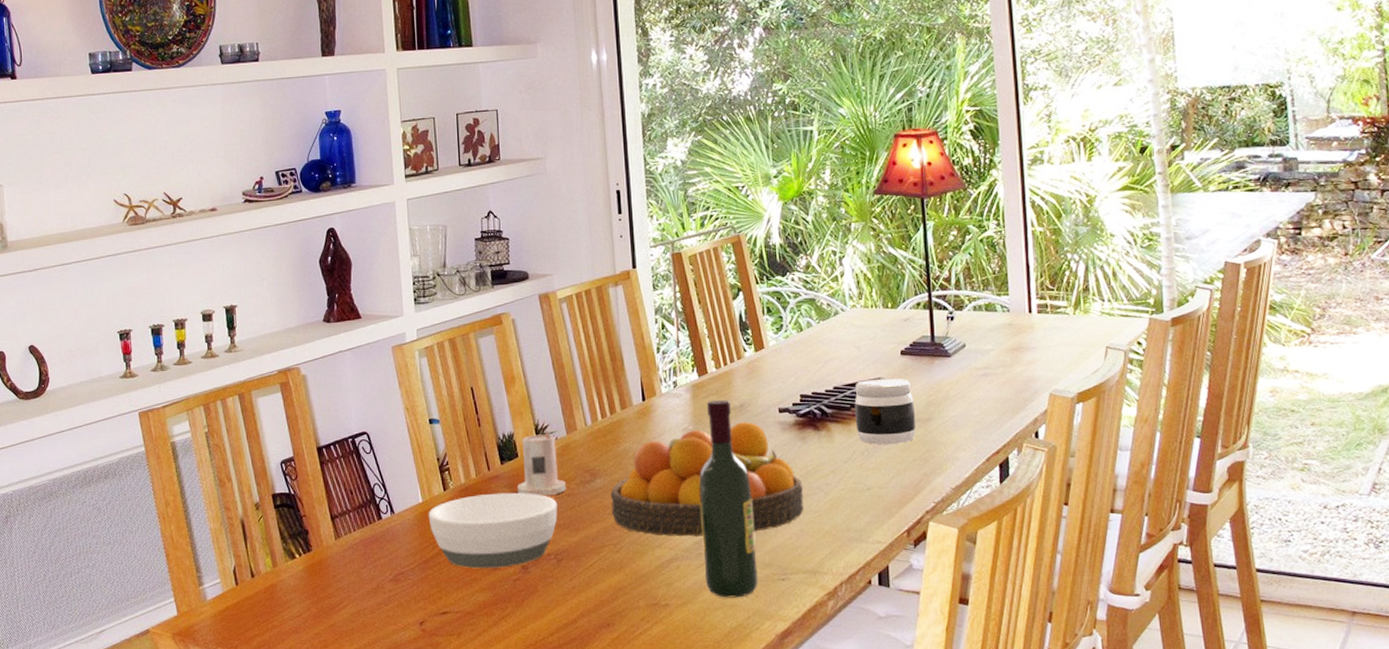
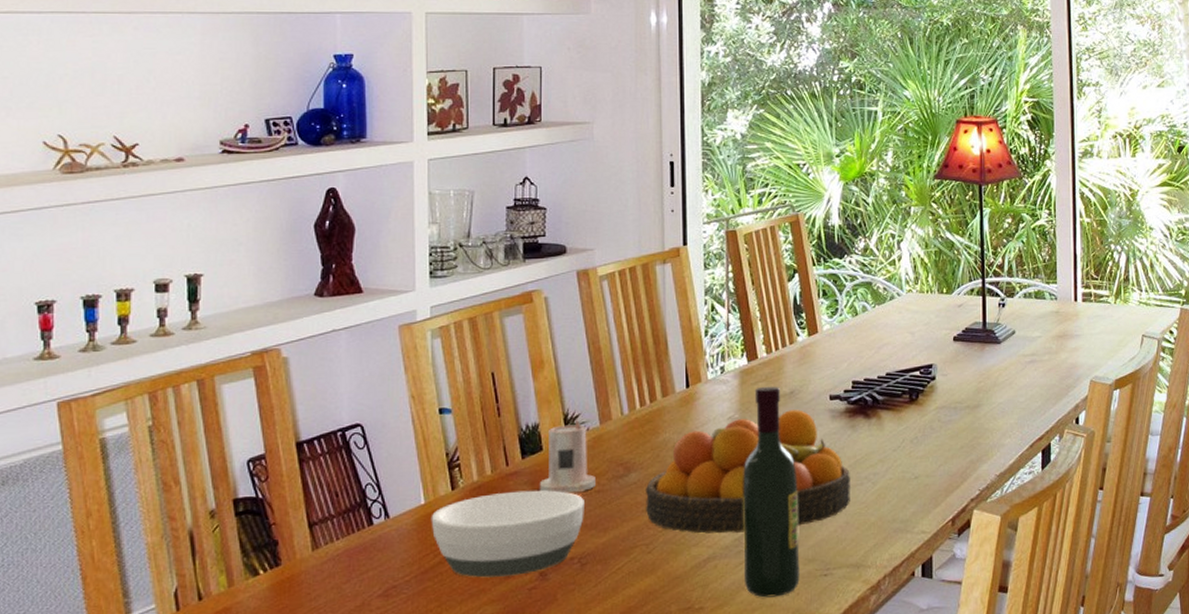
jar: present [854,378,916,445] -> none [906,364,964,432]

